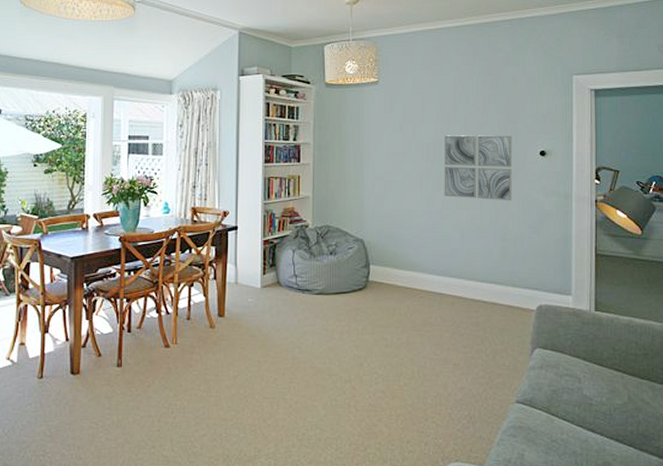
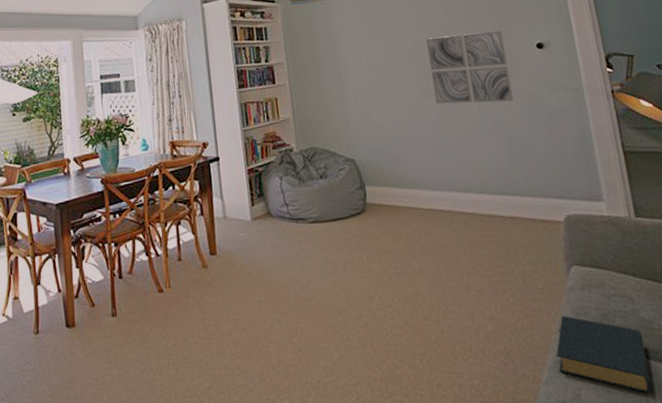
hardback book: none [509,390,583,456] -> present [556,316,651,393]

